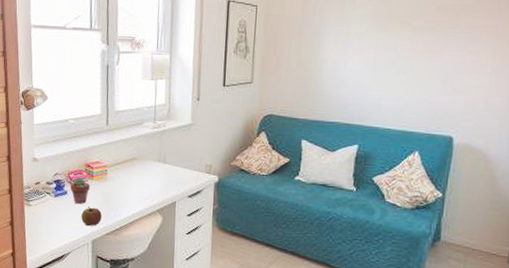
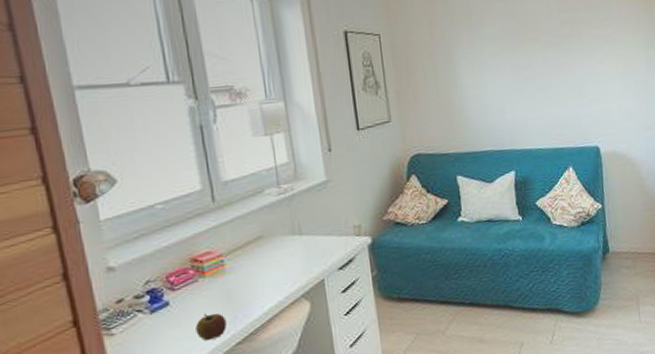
potted succulent: present [70,176,91,205] -> none [172,277,204,316]

